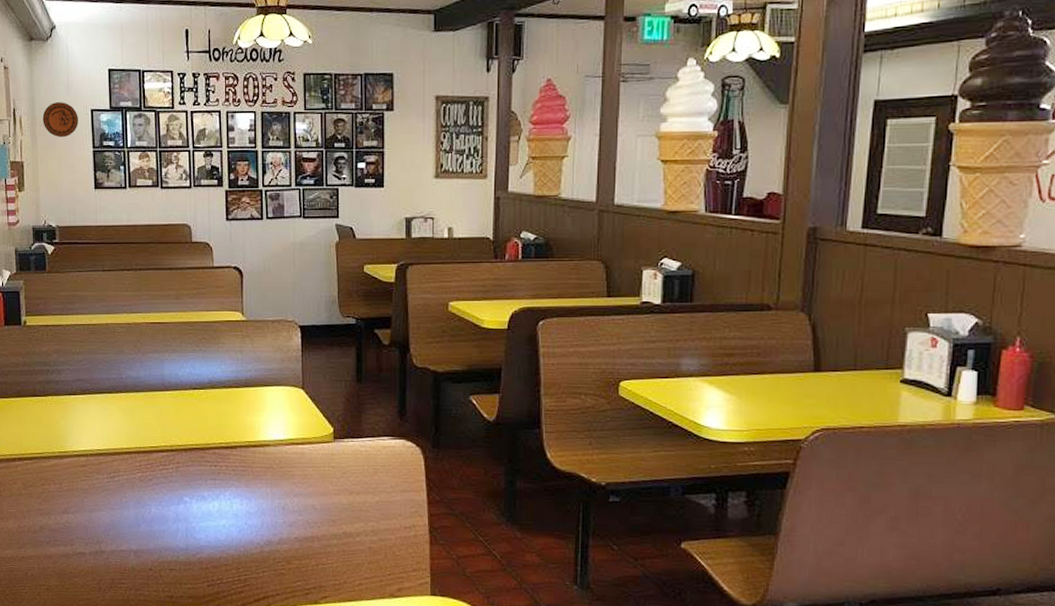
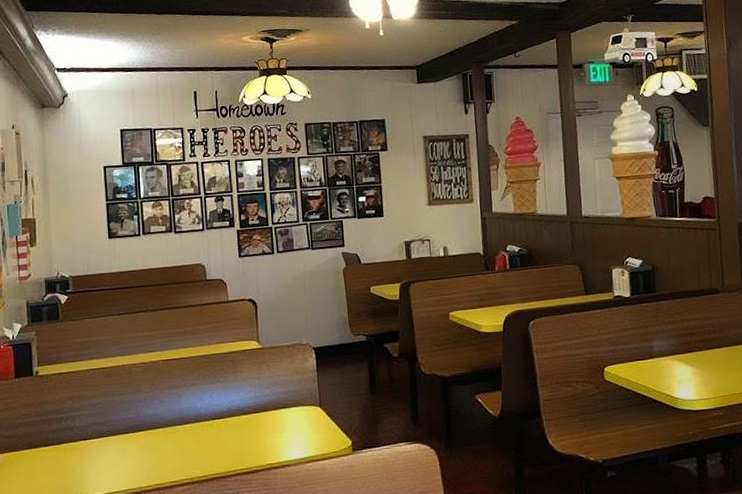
decorative plate: present [42,102,78,138] -> none [55,161,91,194]

